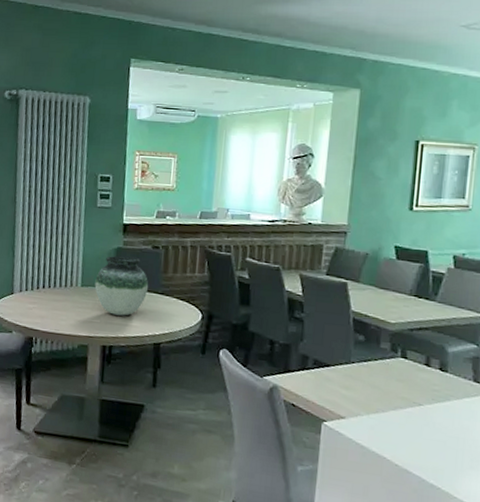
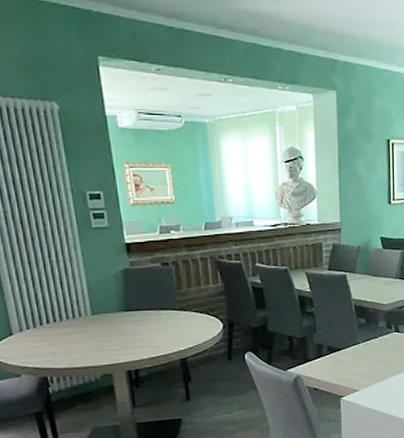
vase: present [94,255,149,316] -> none [106,277,165,339]

